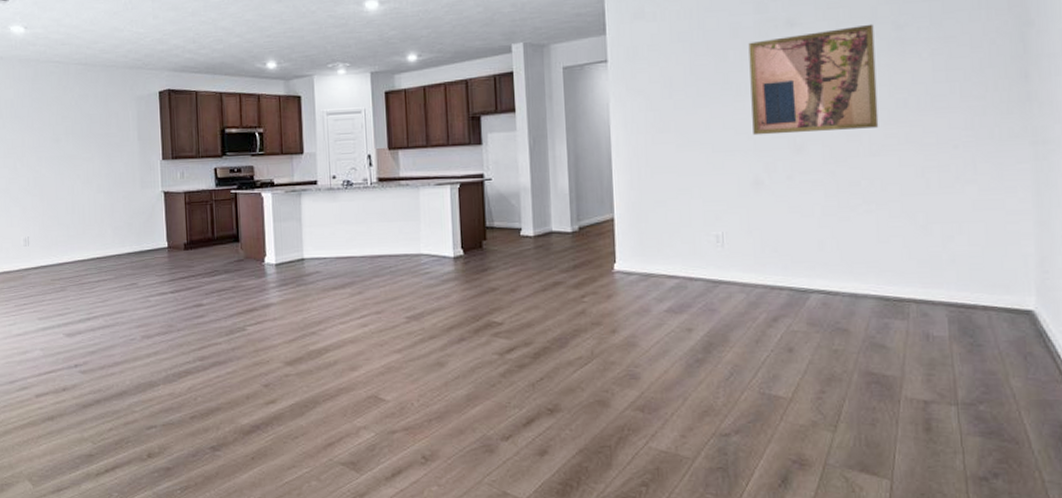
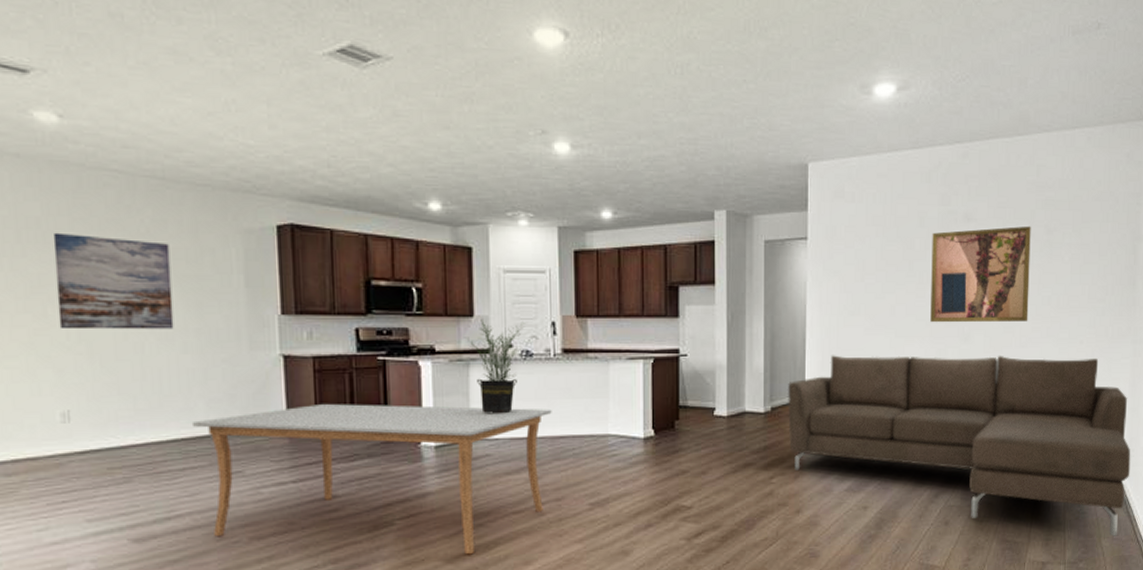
wall art: none [20,109,93,178] -> present [52,232,174,330]
dining table: none [103,229,371,359] -> present [191,403,552,555]
potted plant: none [297,155,346,236] -> present [465,318,525,413]
sofa: none [594,164,1046,376] -> present [787,355,1131,537]

